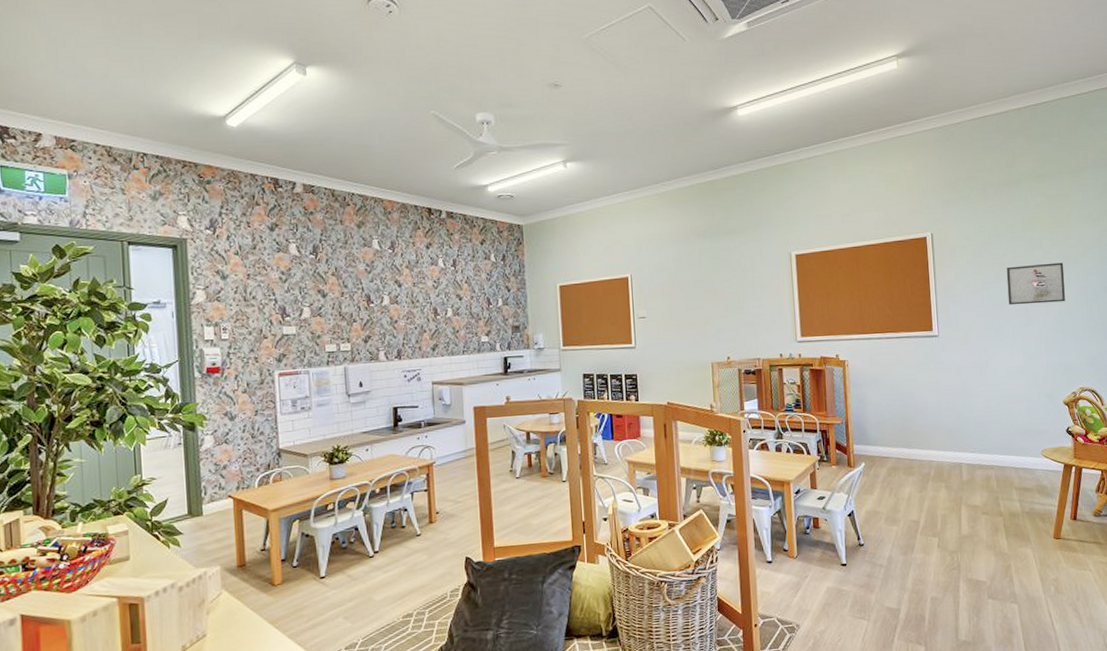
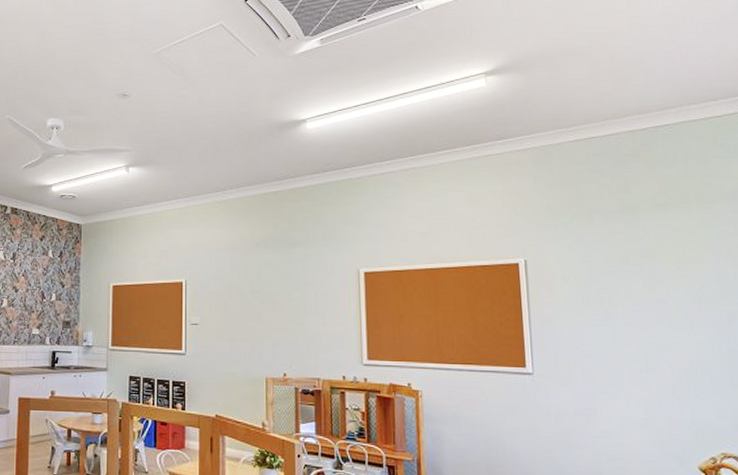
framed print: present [1006,262,1065,305] -> none [619,302,698,349]

